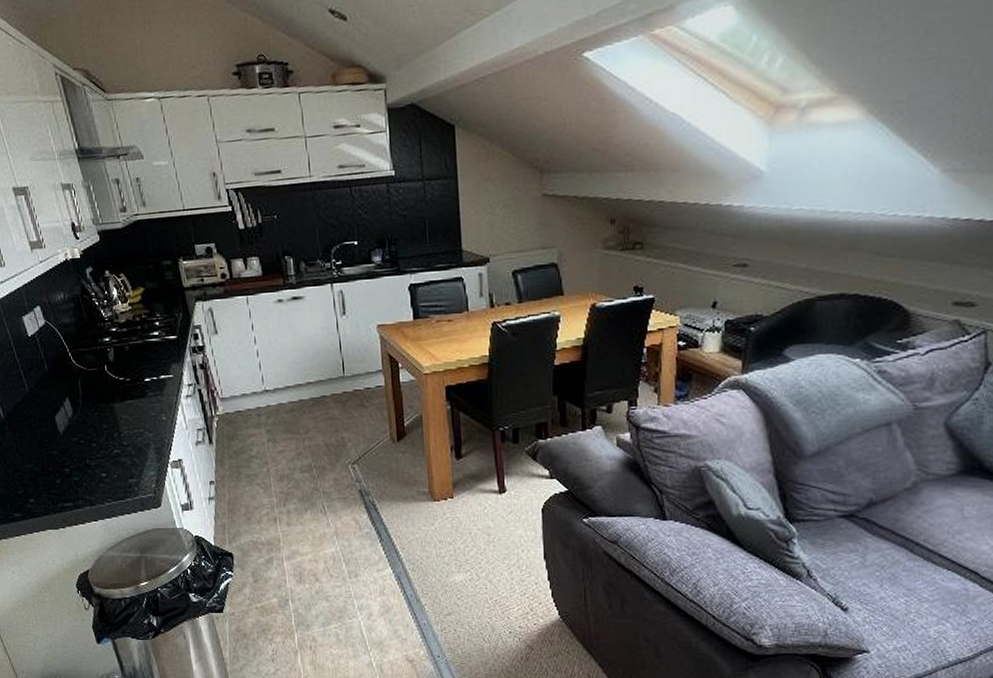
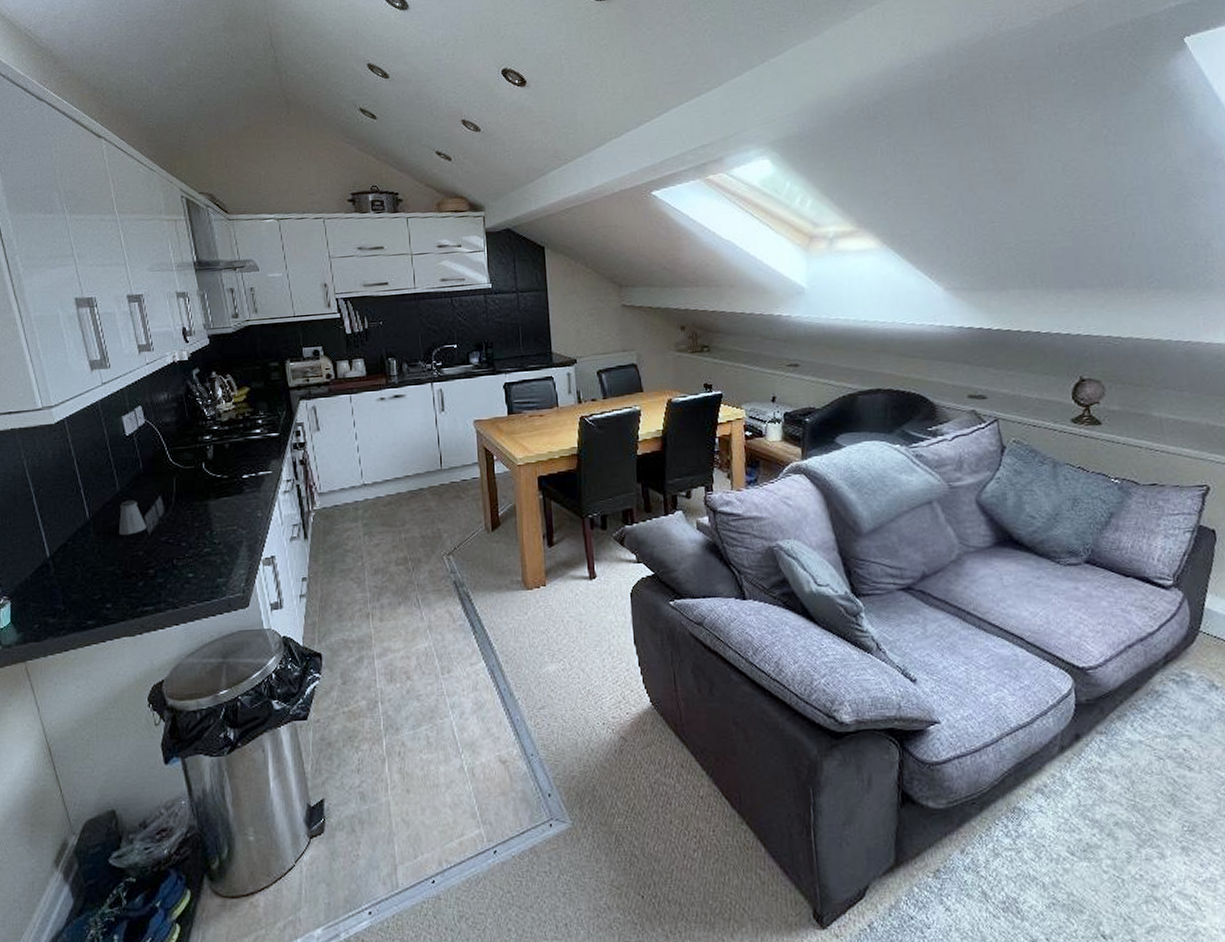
saltshaker: none [30,401,58,435] -> present [118,500,146,536]

